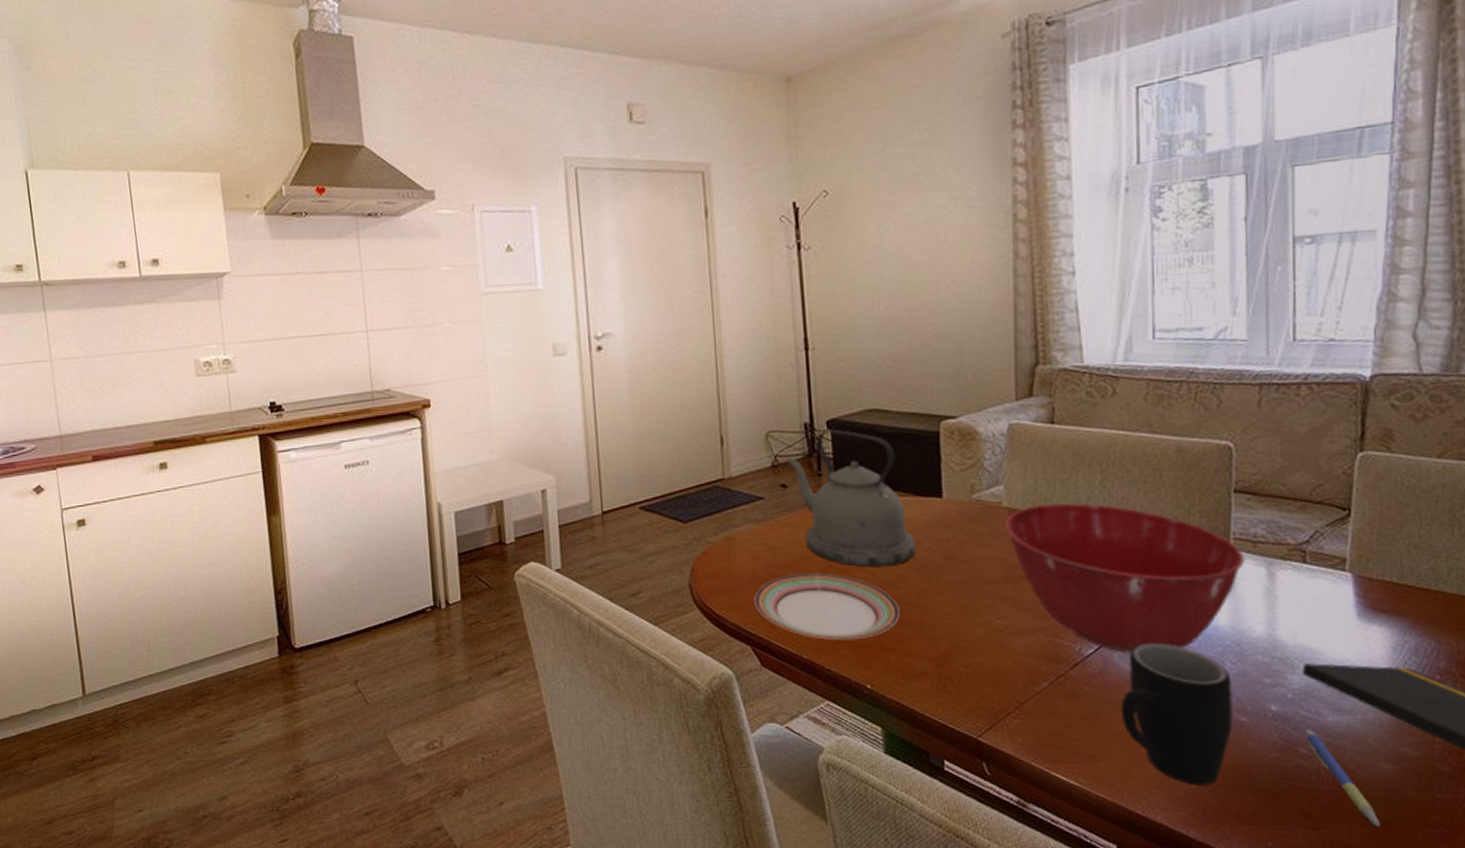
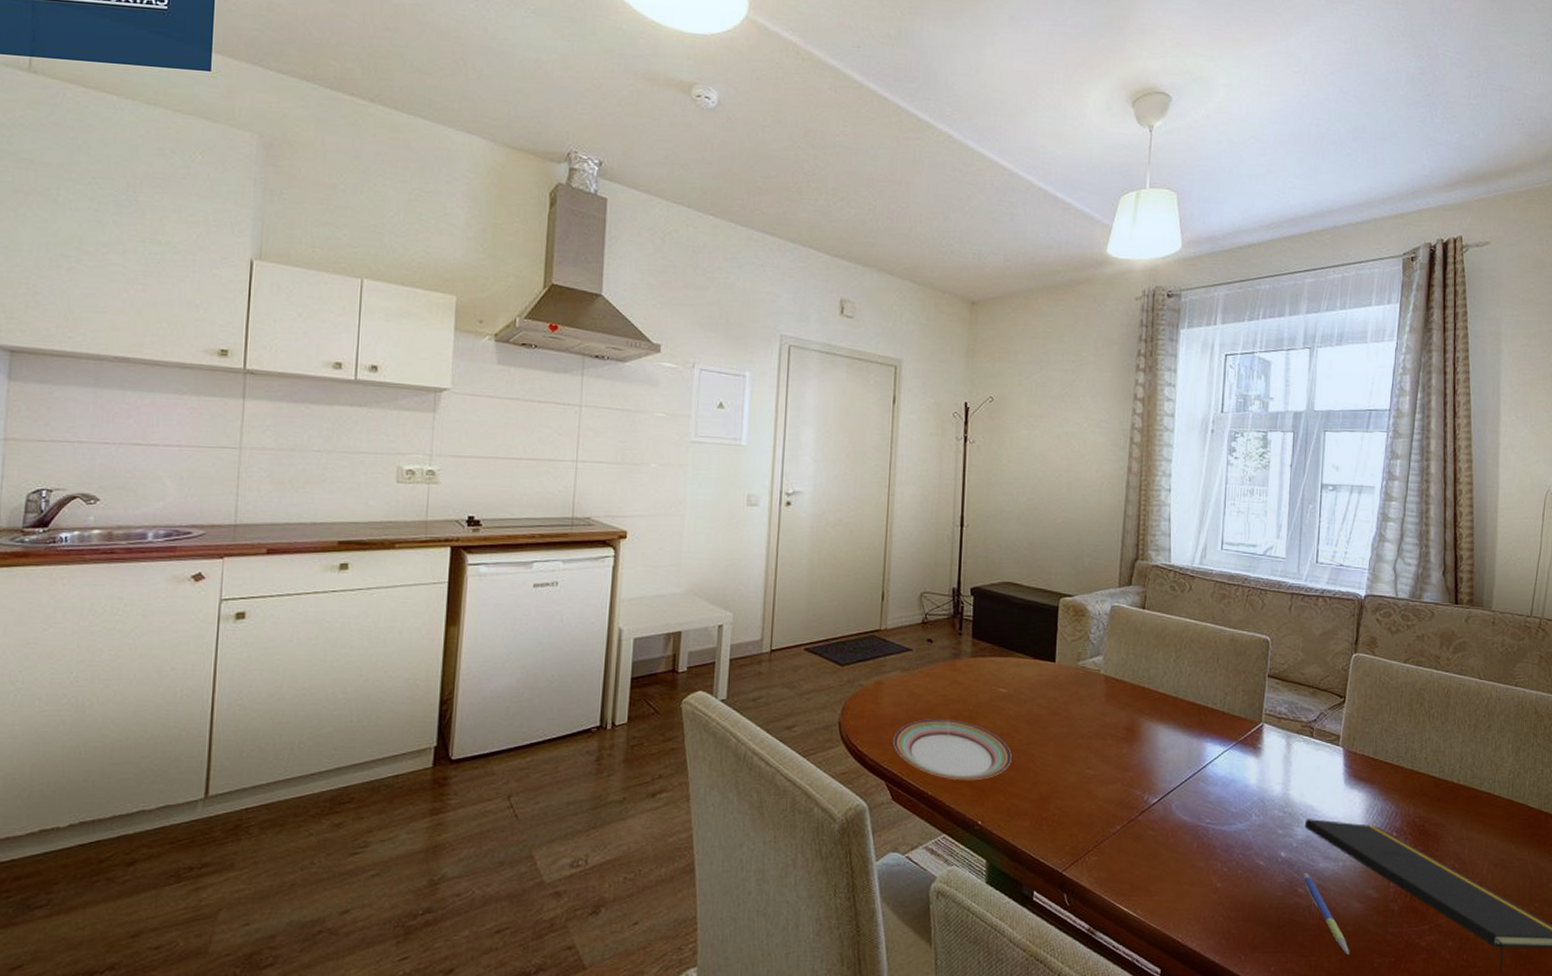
kettle: present [786,429,916,568] -> none [934,595,1030,718]
mixing bowl: present [1005,503,1245,654] -> none [1101,674,1272,804]
mug: present [1120,643,1233,785] -> none [1173,796,1255,918]

